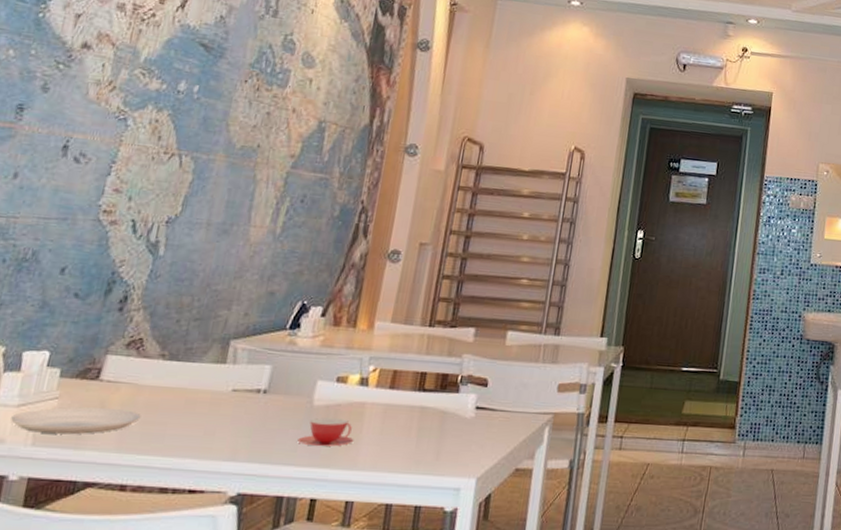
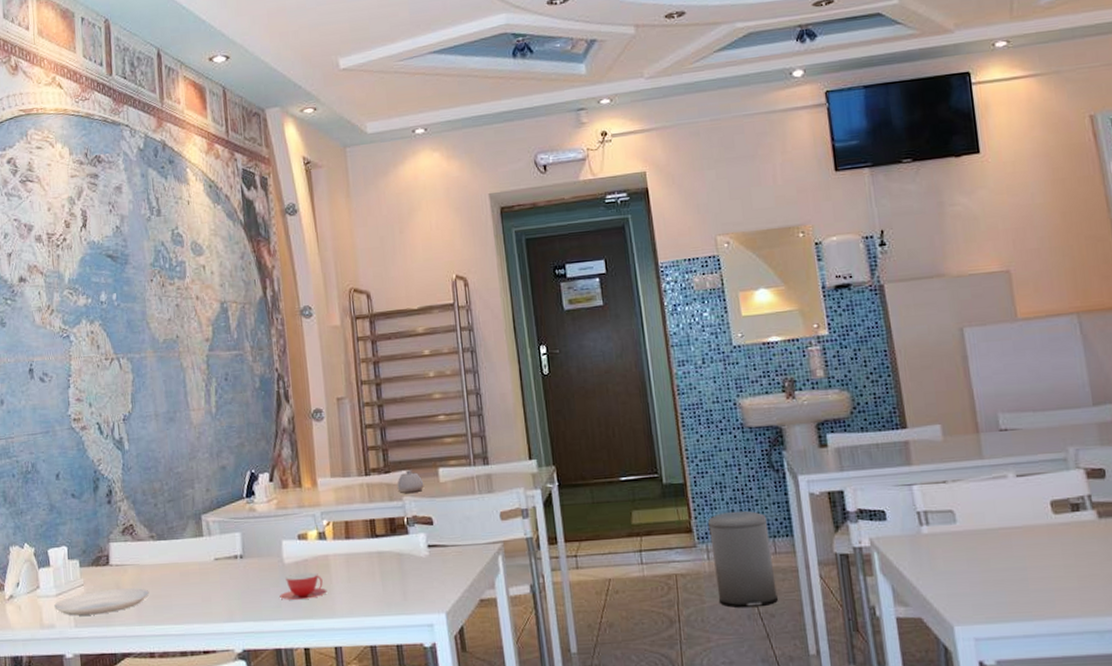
sugar bowl: none [459,328,489,352] -> present [397,470,424,493]
pedal bin: none [743,414,803,507] -> present [708,510,778,608]

